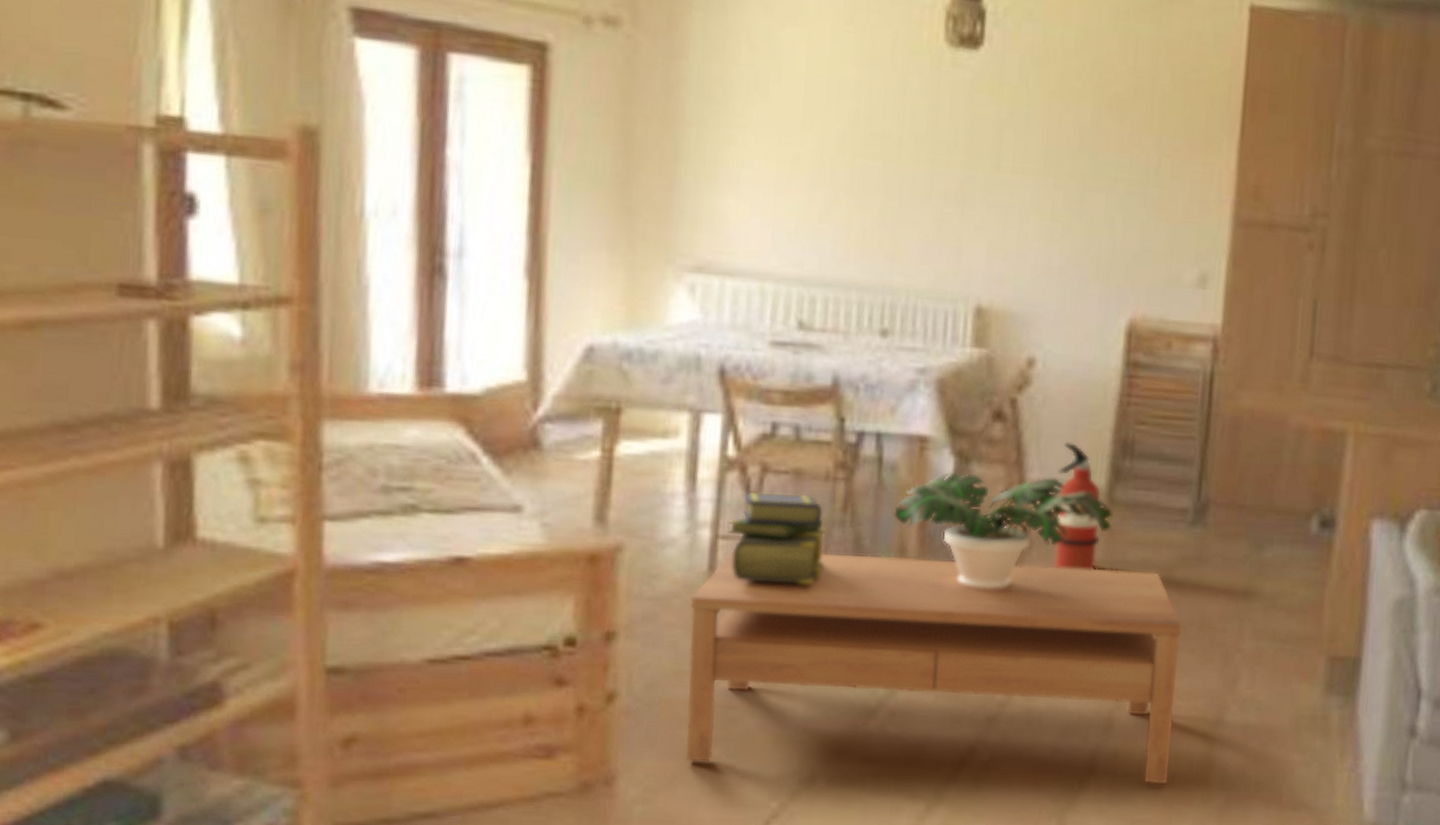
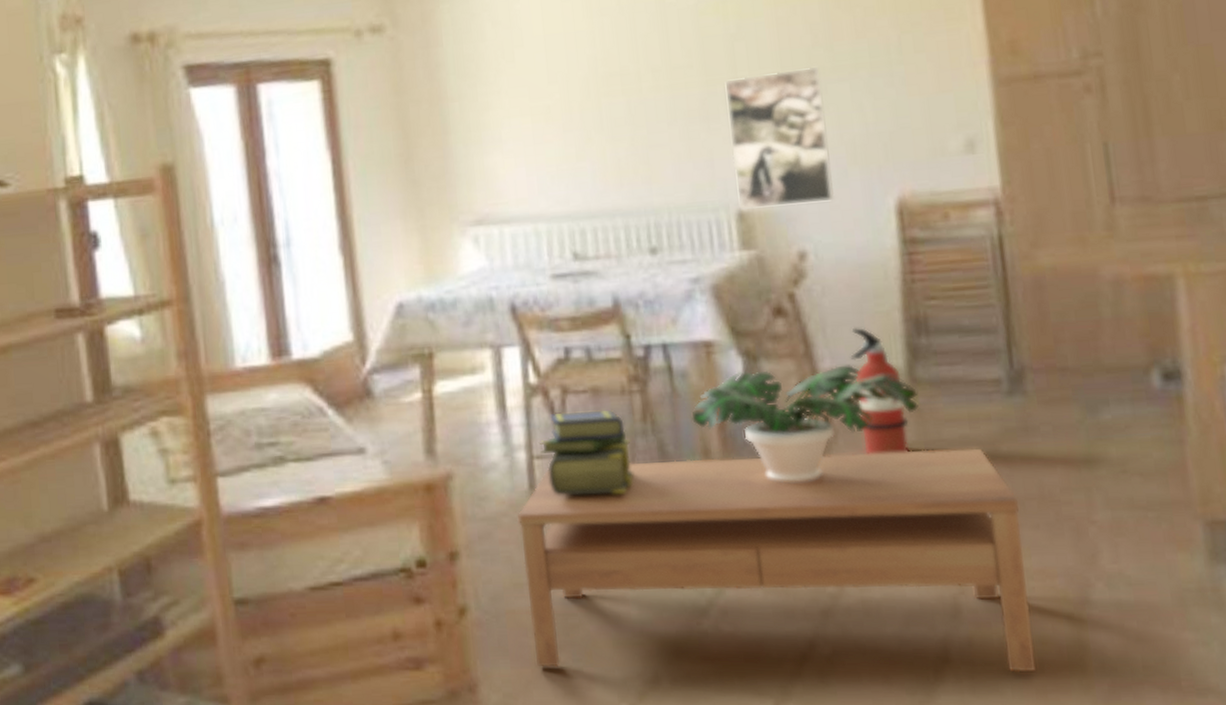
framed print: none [977,165,1082,313] -> present [724,67,835,210]

